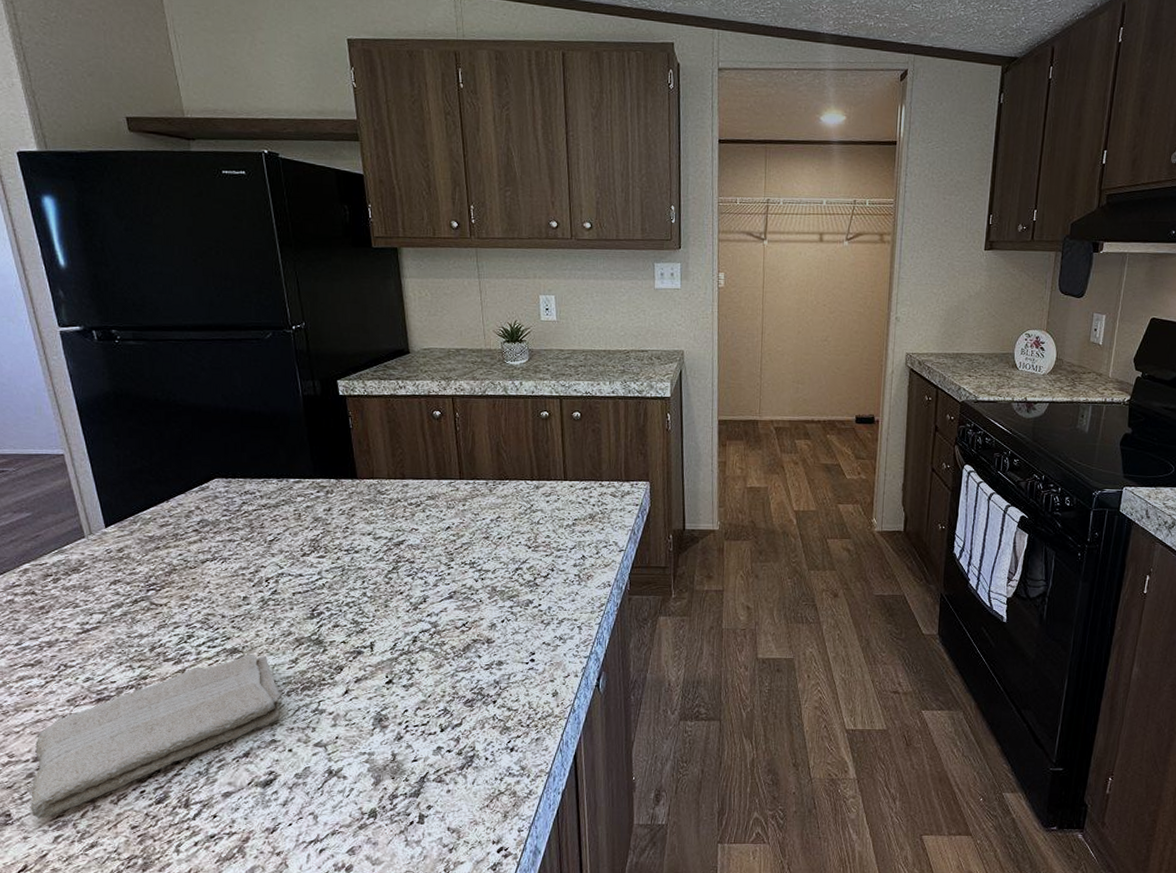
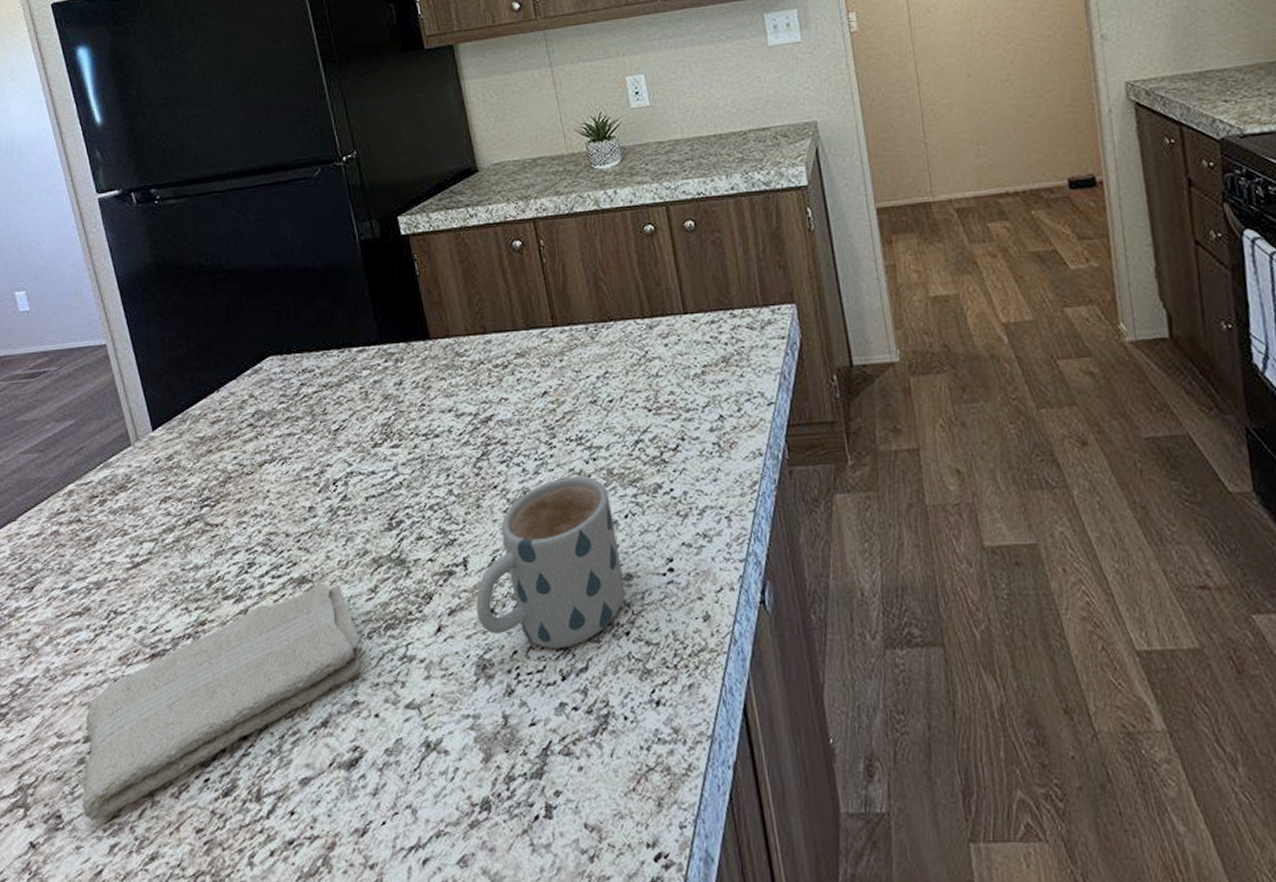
mug: none [378,590,496,710] -> present [476,476,625,648]

